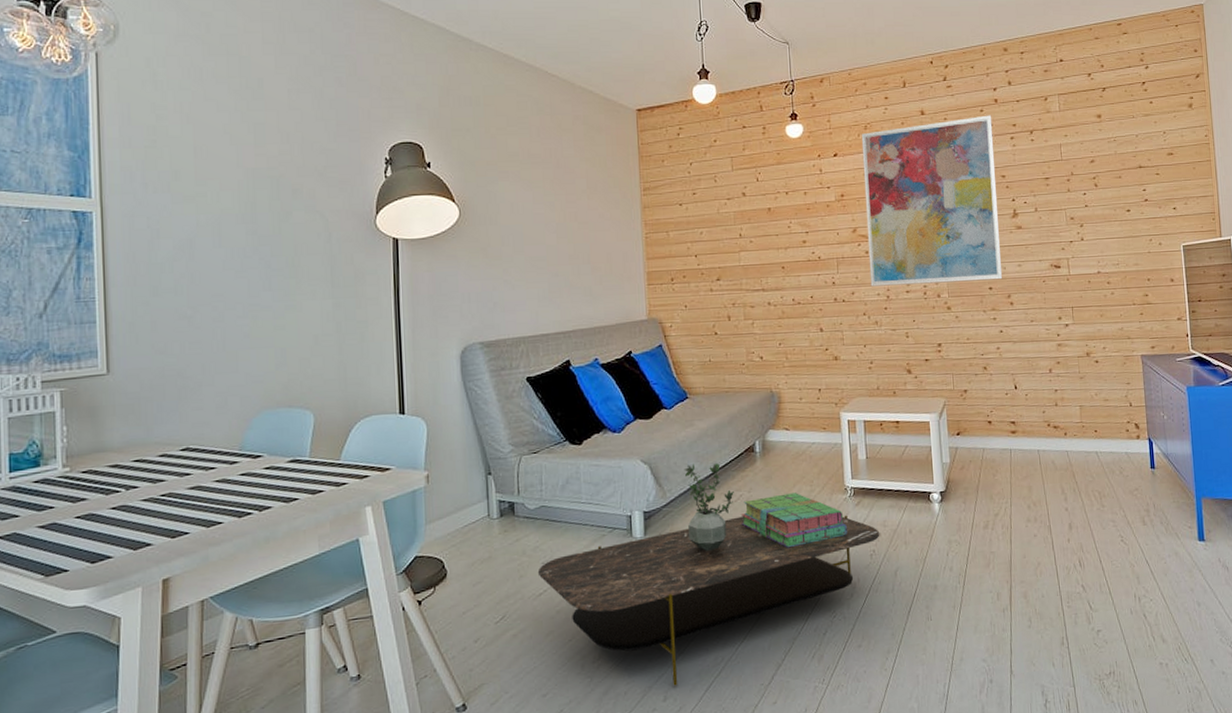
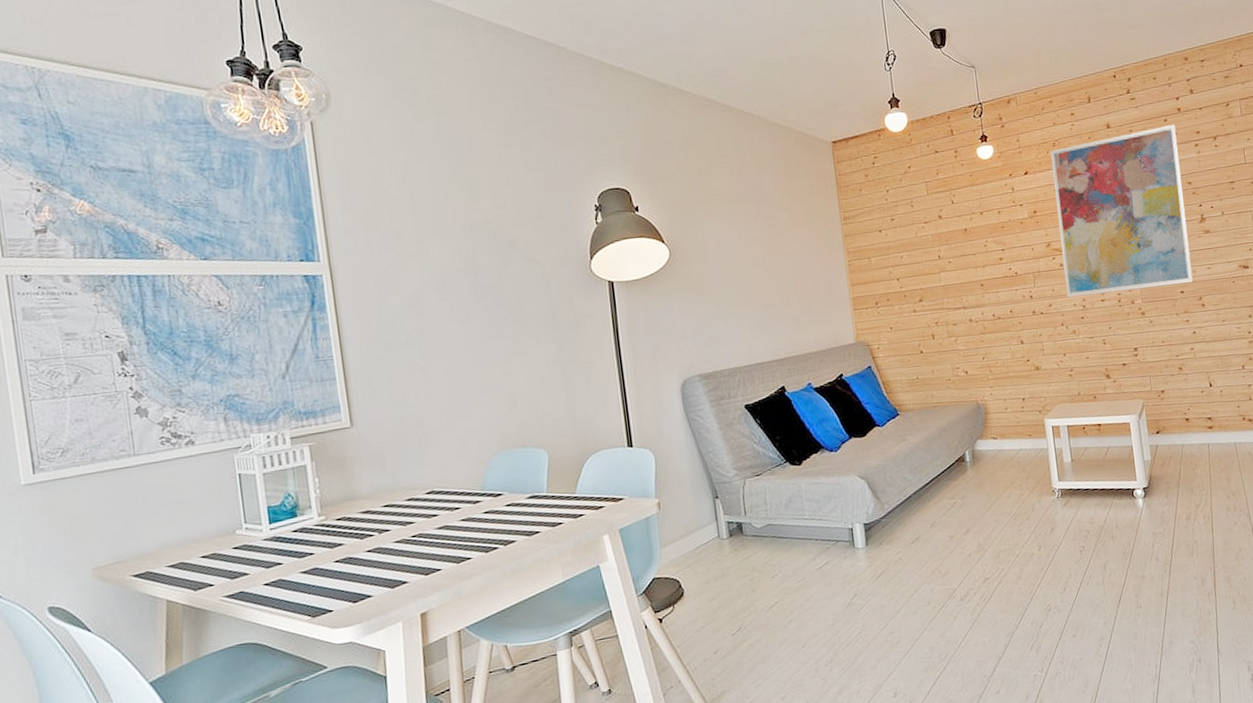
coffee table: present [537,515,880,686] -> none [768,515,1088,683]
potted plant: present [684,463,734,552] -> none [899,474,948,558]
stack of books: present [740,493,847,548] -> none [955,497,1057,550]

